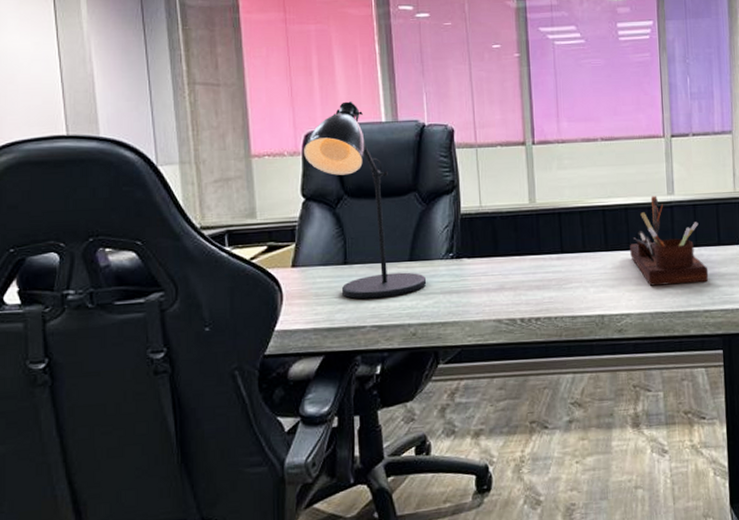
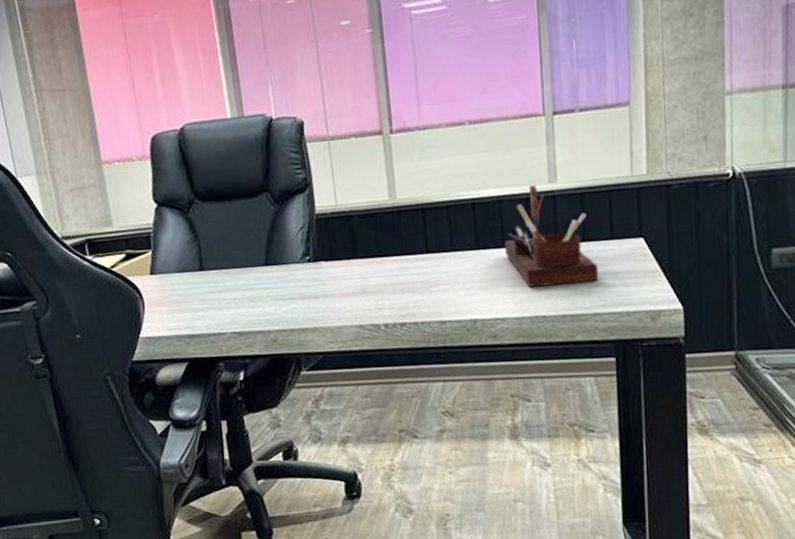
desk lamp: present [303,101,427,300] -> none [150,98,285,306]

